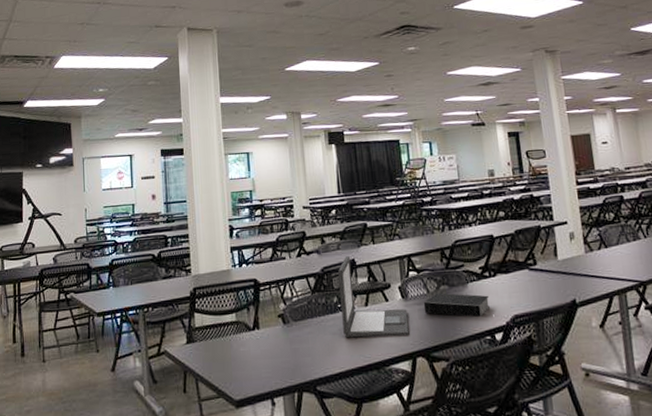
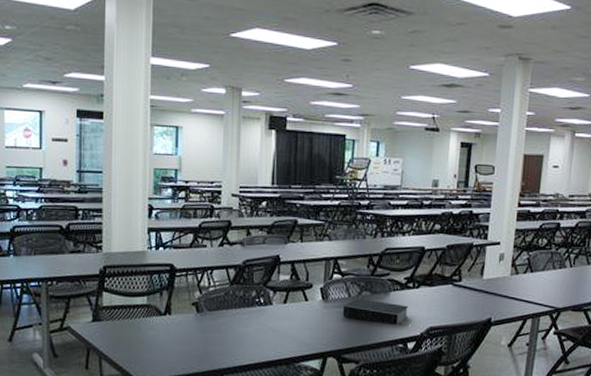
laptop: present [338,256,410,338] -> none [258,252,326,337]

